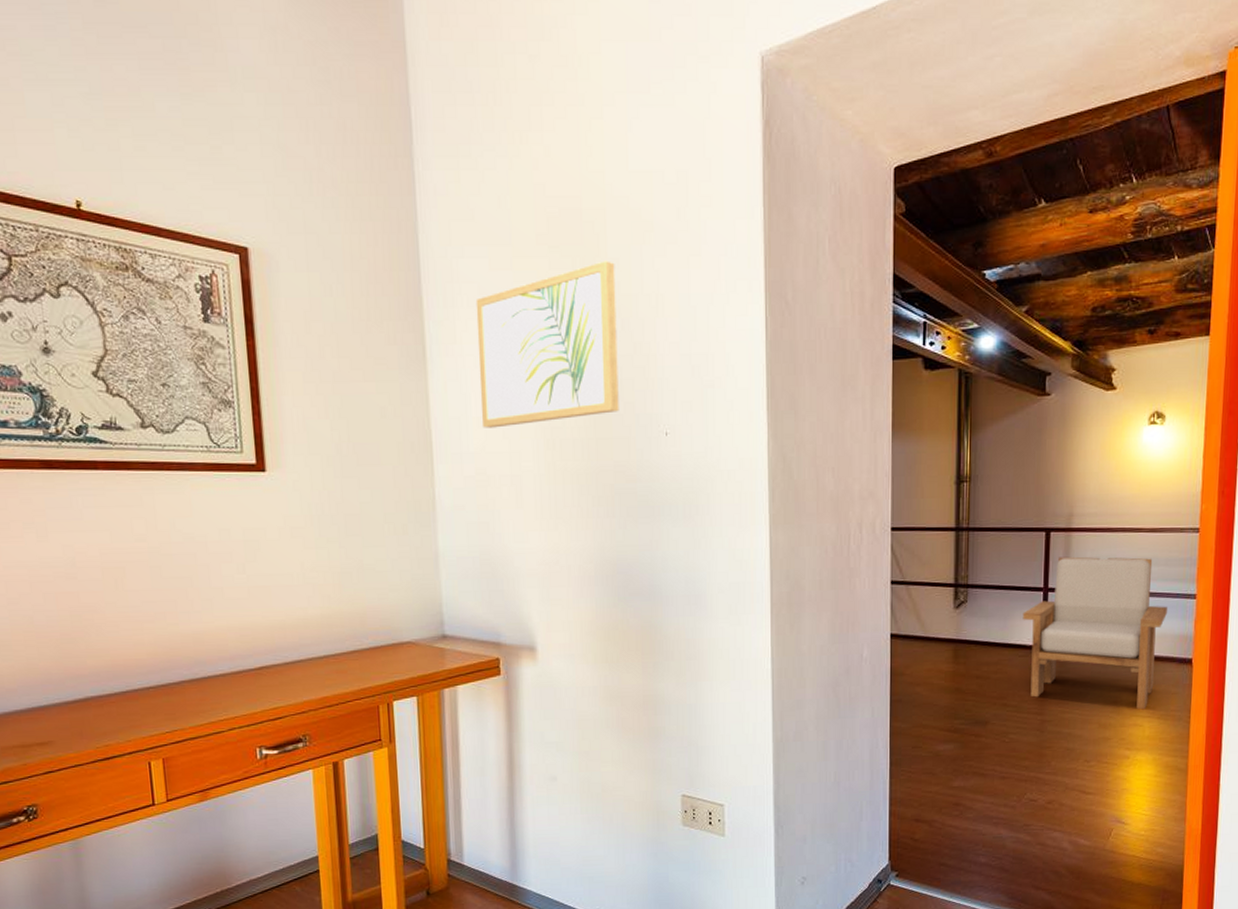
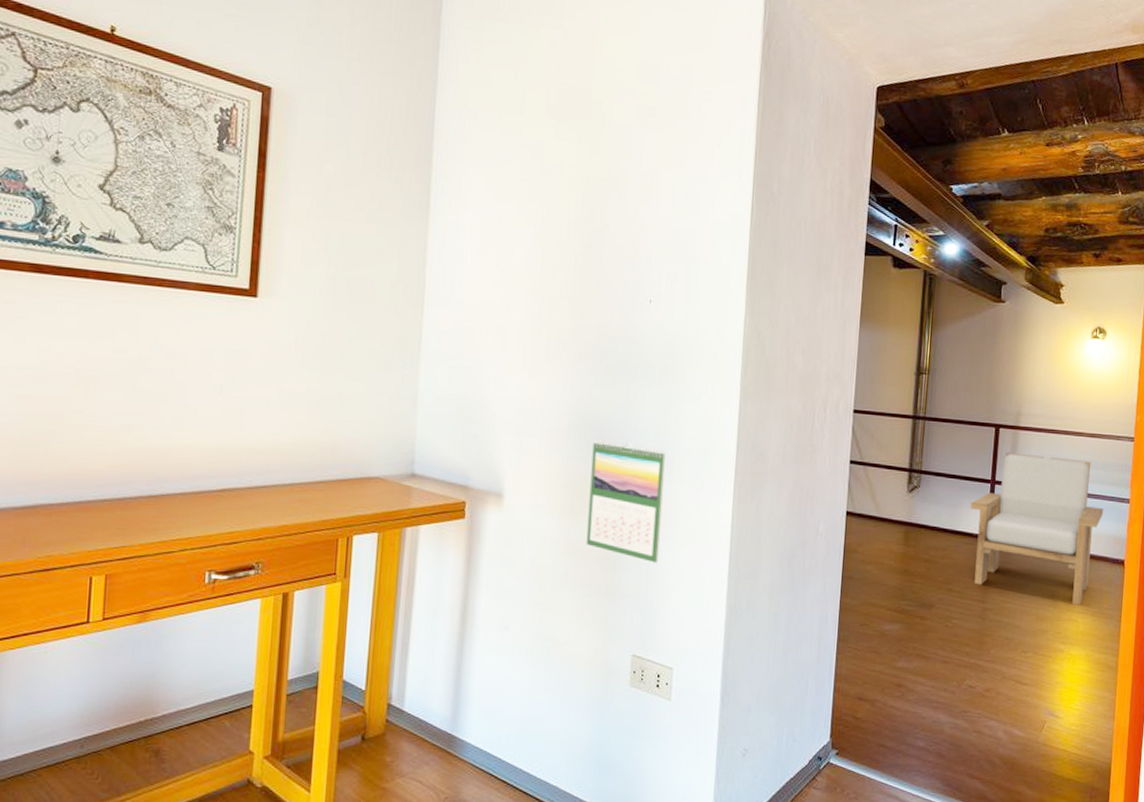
wall art: present [475,260,619,428] -> none [475,137,617,279]
calendar: none [621,583,700,703] -> present [586,440,666,563]

